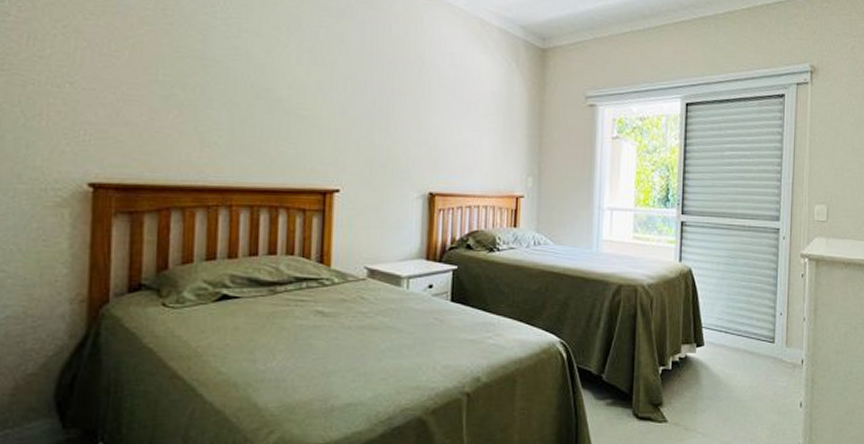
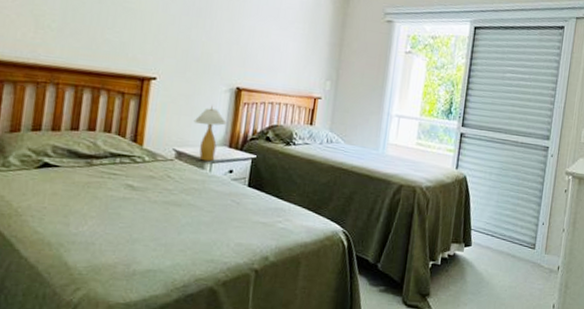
table lamp: none [384,215,421,278] -> present [193,105,227,162]

